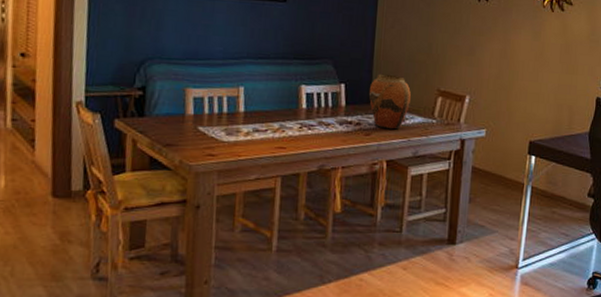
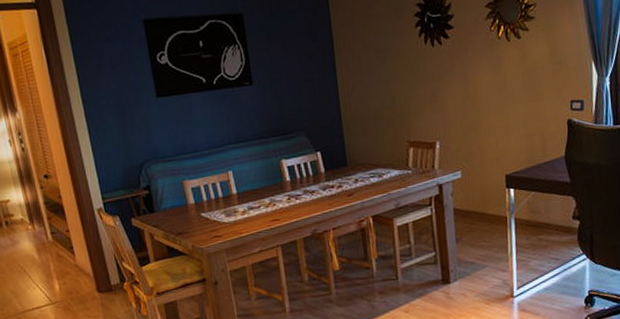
vase: present [369,73,411,130] -> none [344,134,384,188]

